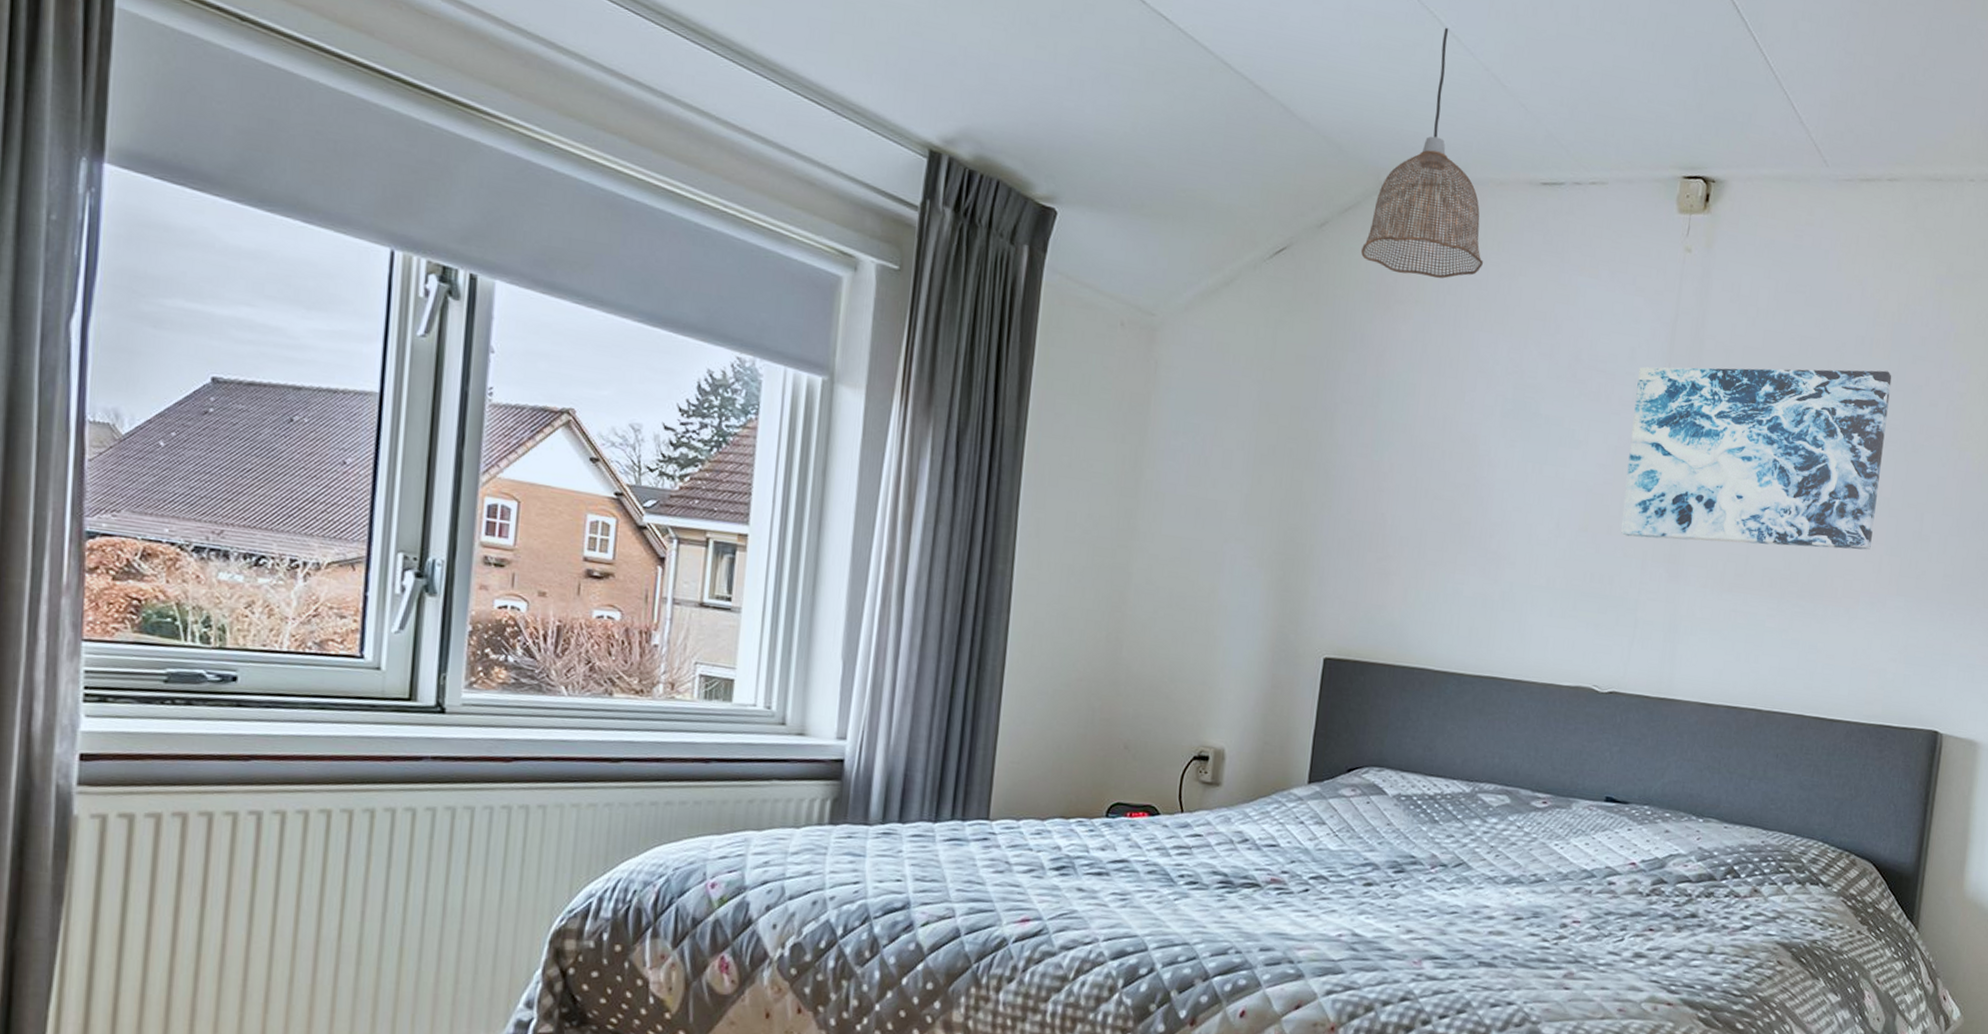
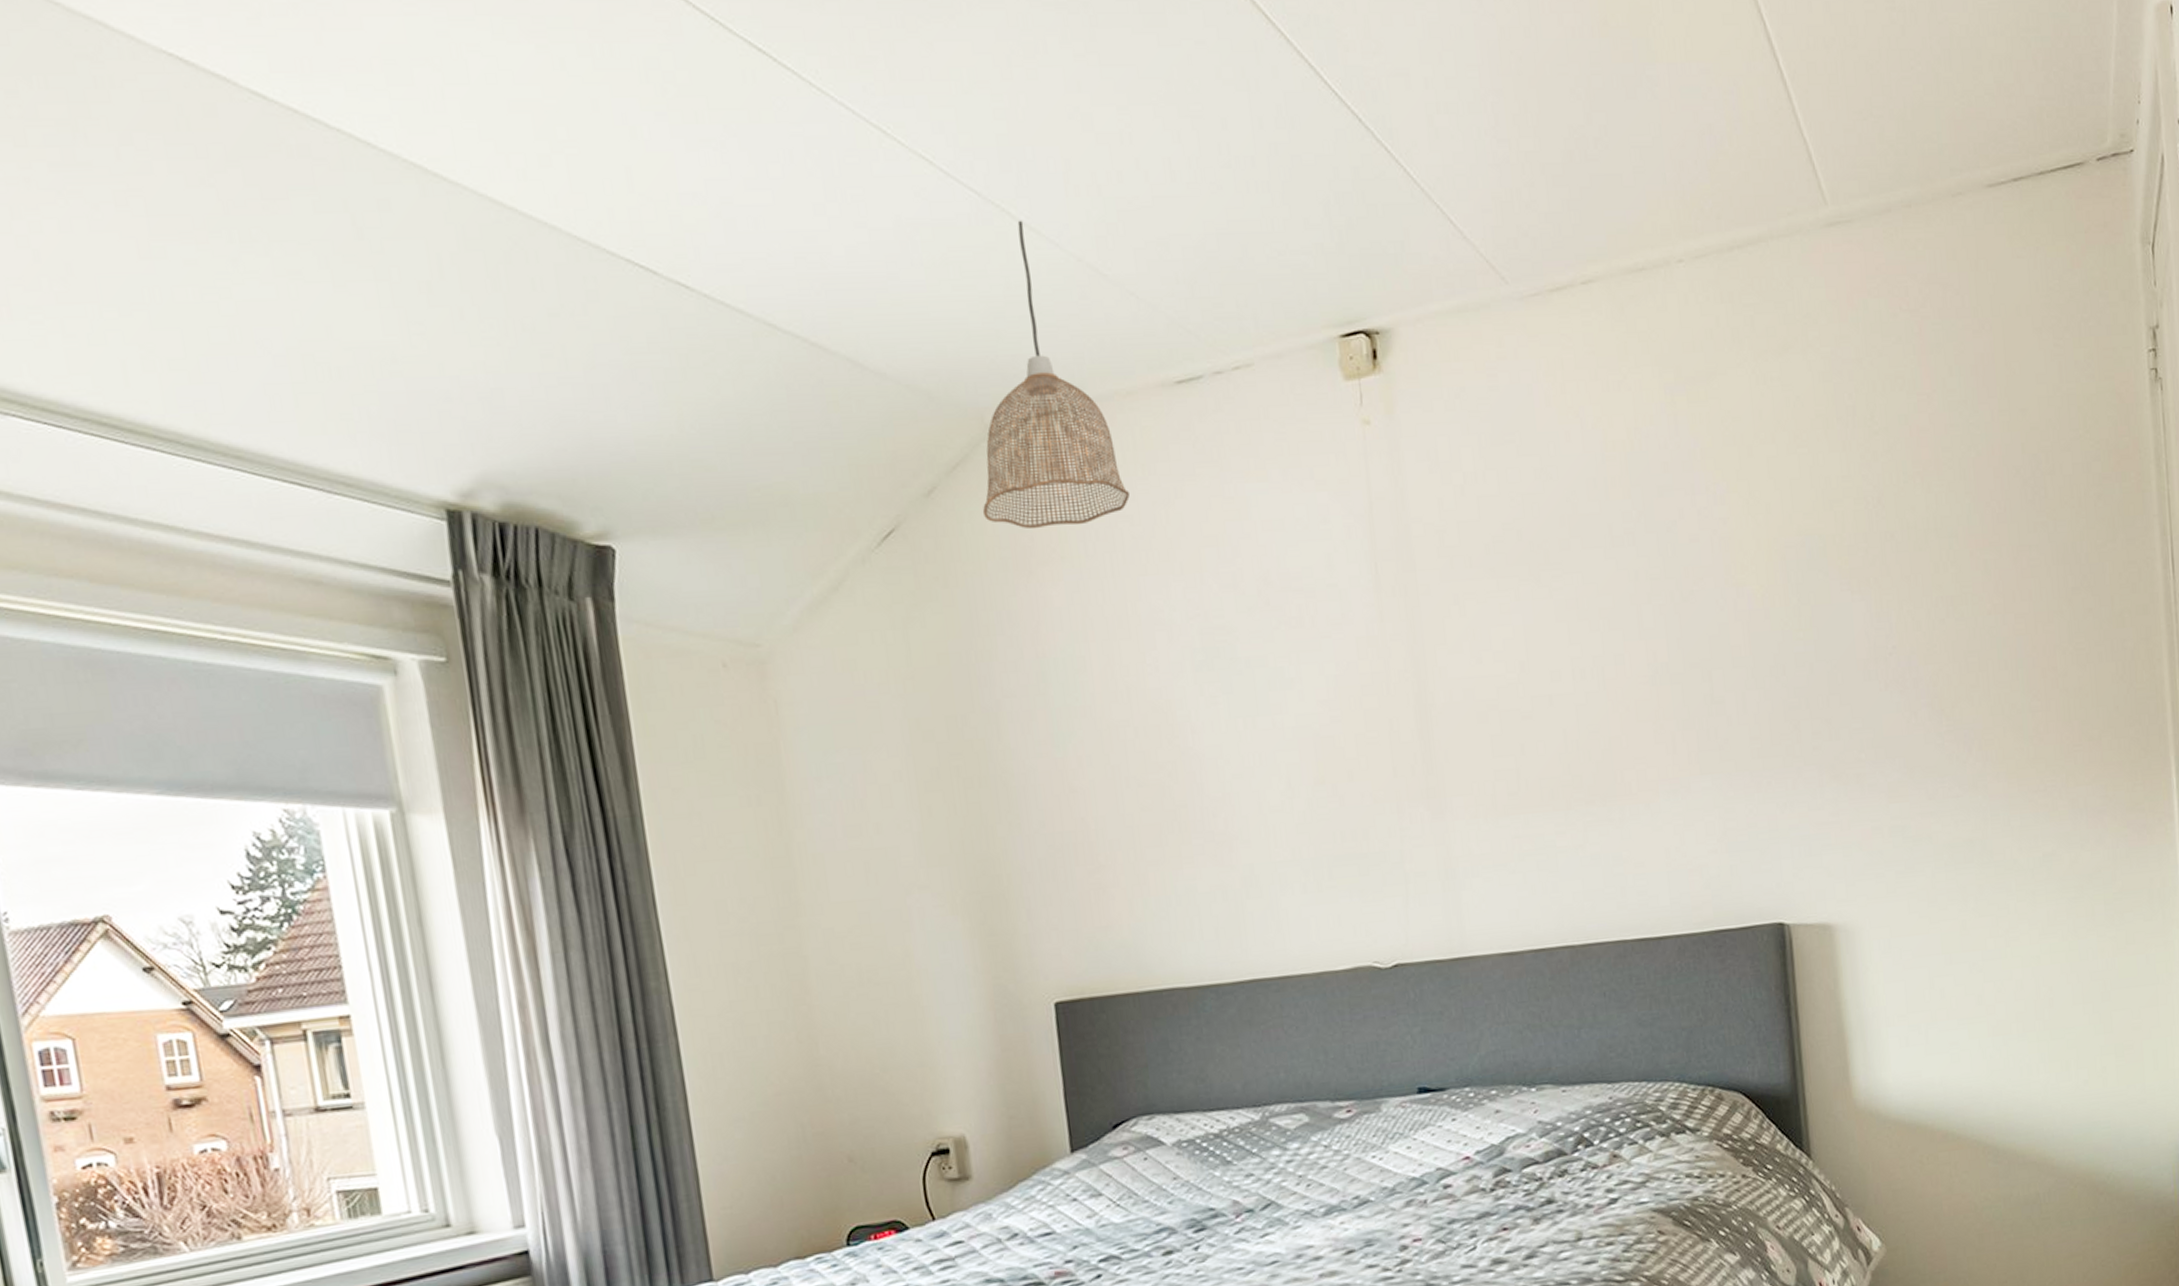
wall art: present [1620,367,1892,550] -> none [1341,512,1658,779]

